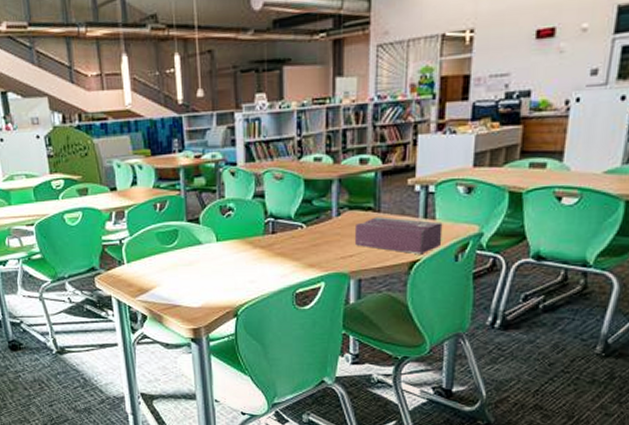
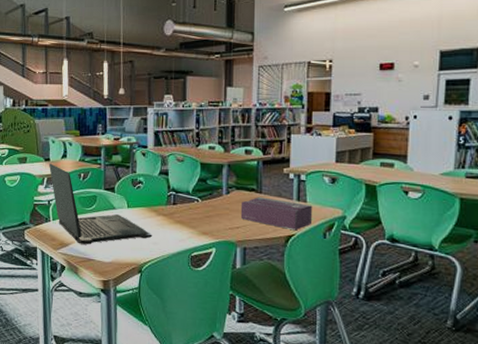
laptop: none [117,193,249,289] -> present [49,163,153,245]

